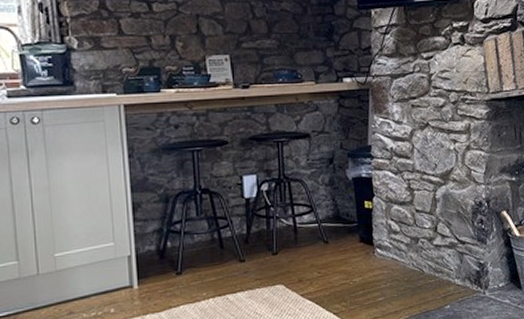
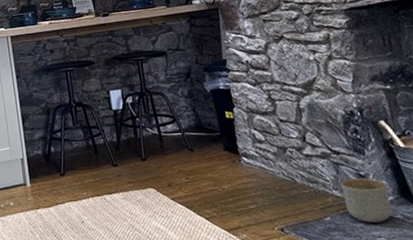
planter: none [463,266,502,309] -> present [340,178,392,223]

